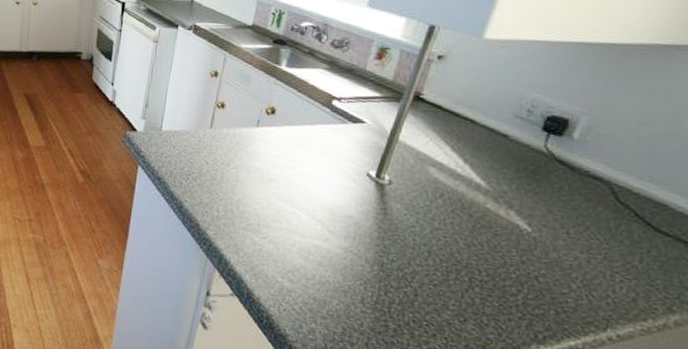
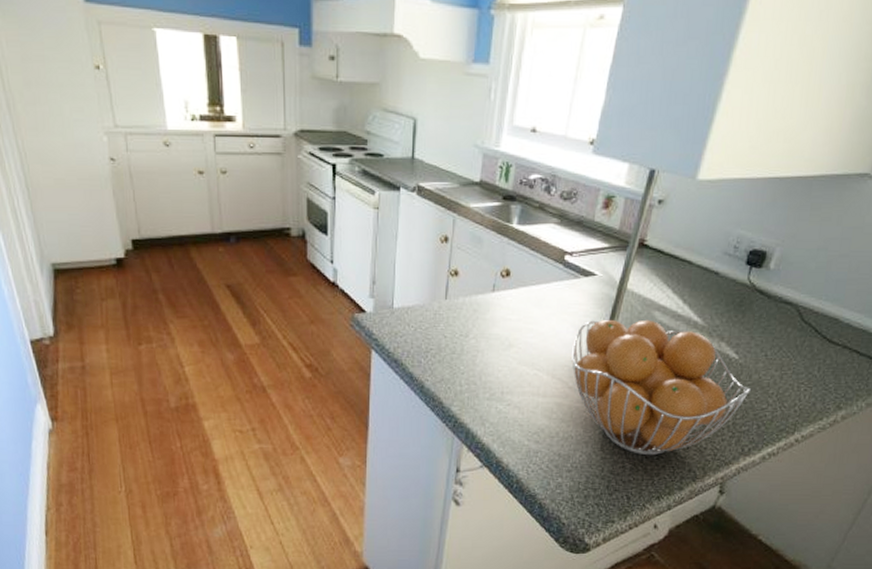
fruit basket: none [334,166,548,321] -> present [572,319,752,456]

